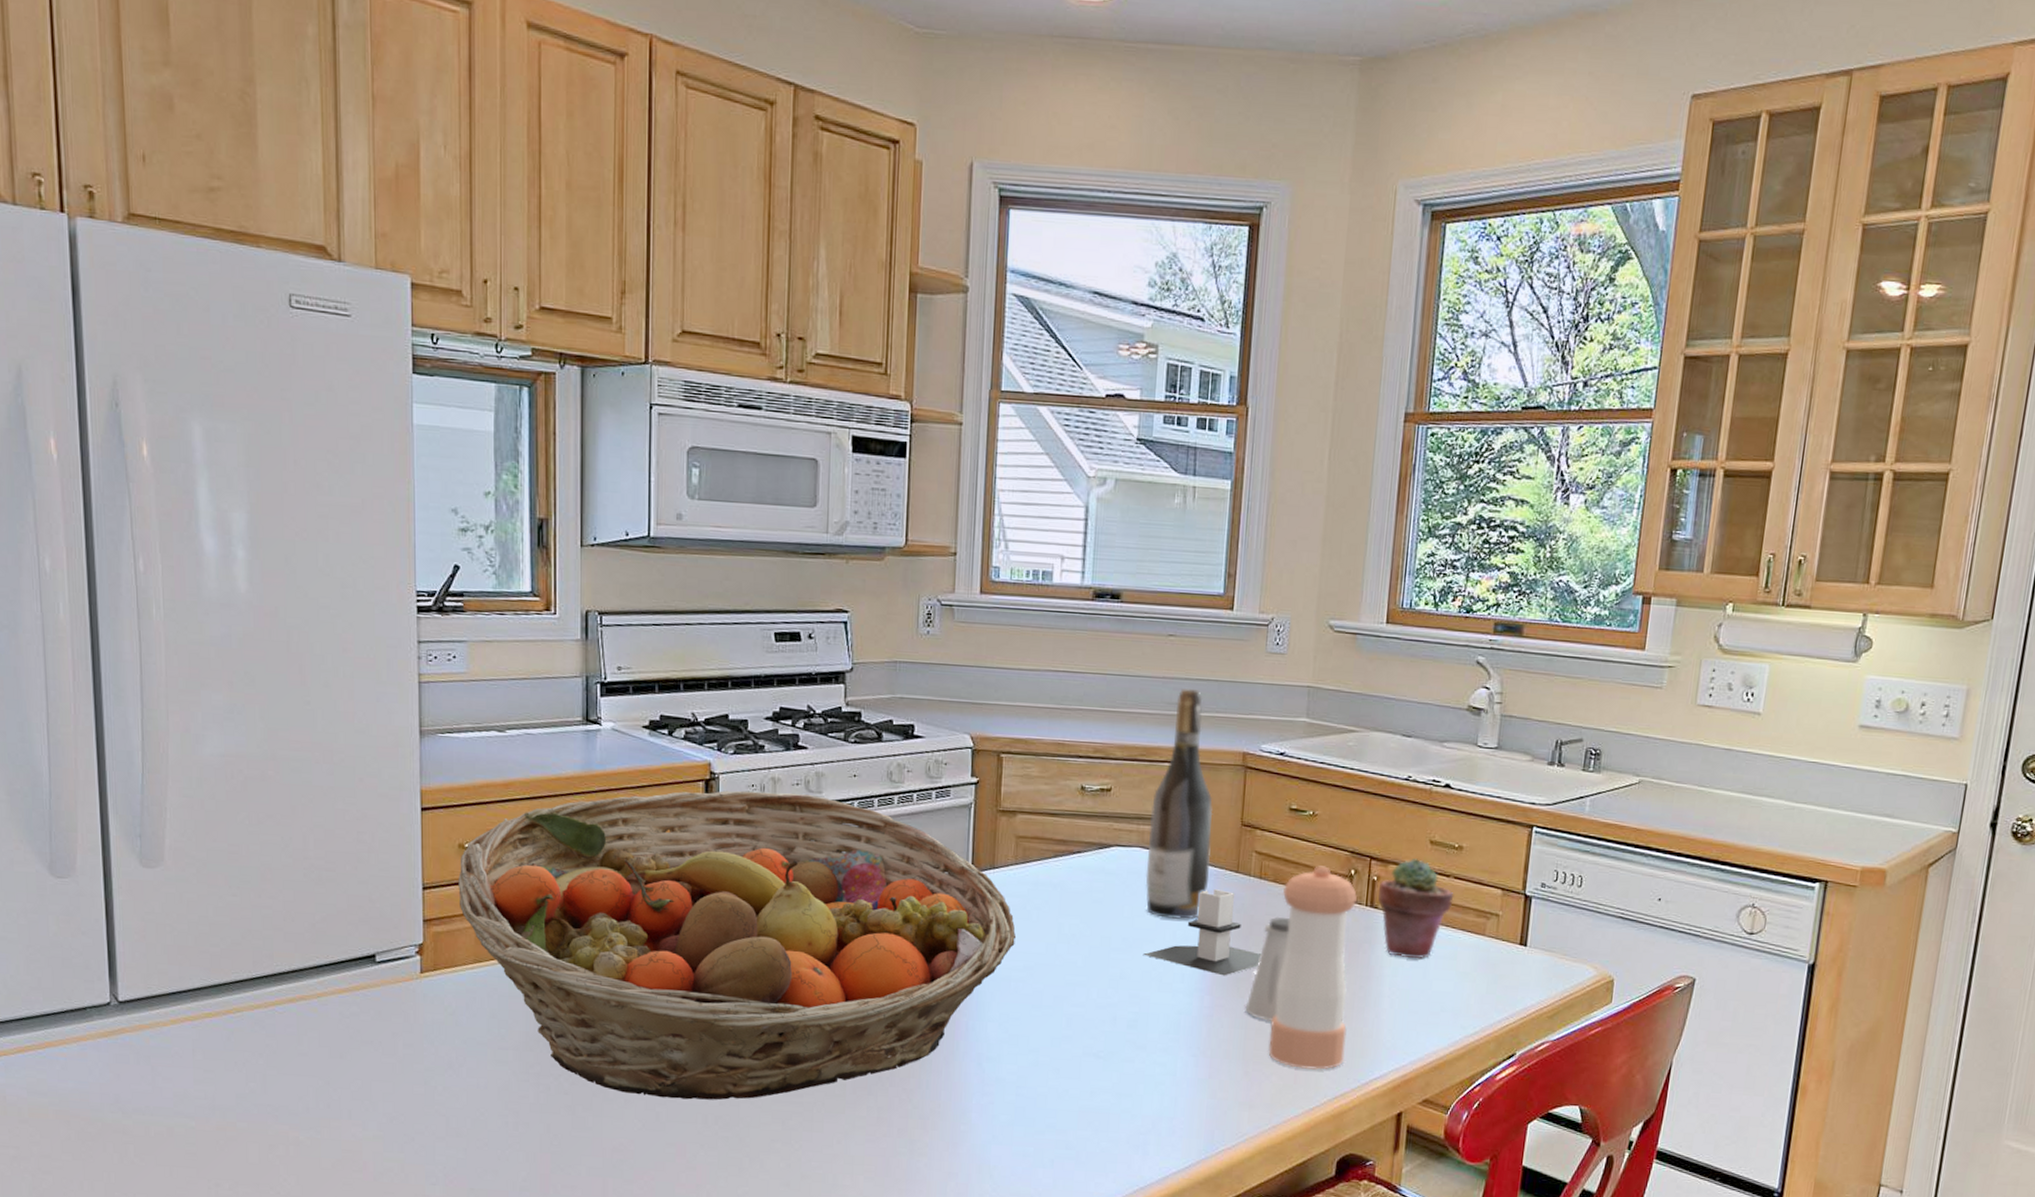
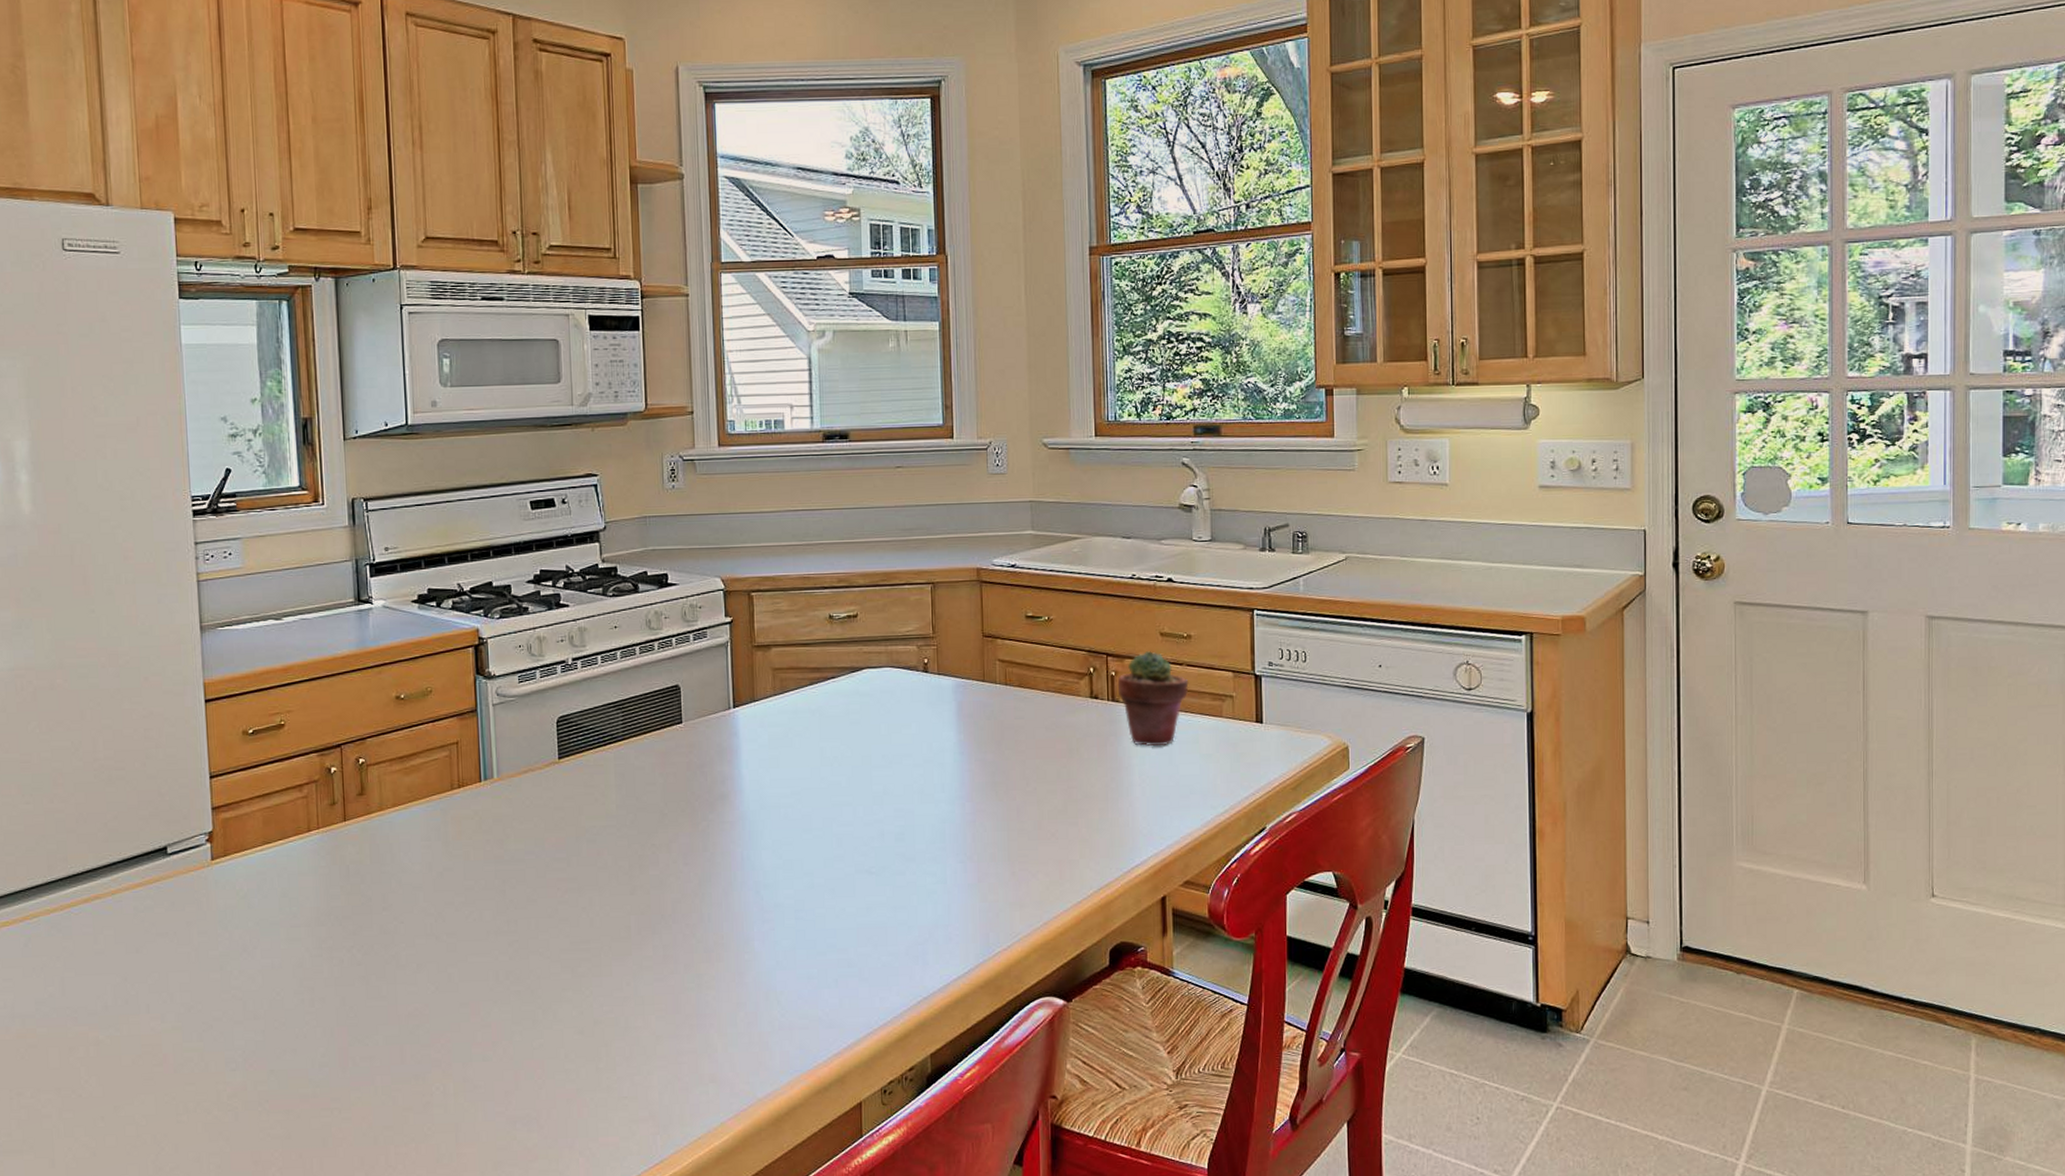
fruit basket: present [458,790,1017,1100] -> none [244,649,782,959]
candle: present [1143,889,1262,976] -> none [903,699,1015,782]
wine bottle: present [1145,689,1213,919] -> none [896,514,958,732]
saltshaker: present [1245,916,1291,1021] -> none [1005,719,1039,821]
pepper shaker: present [1268,866,1357,1070] -> none [1028,667,1105,864]

